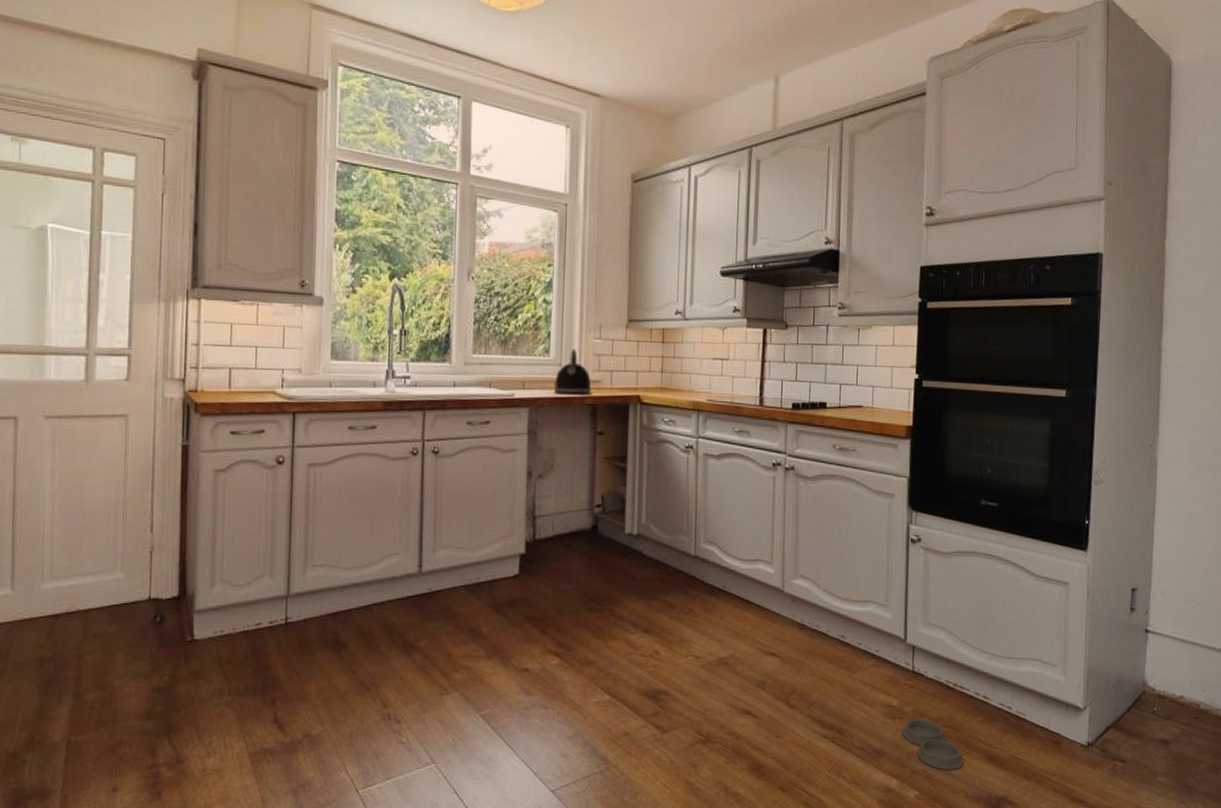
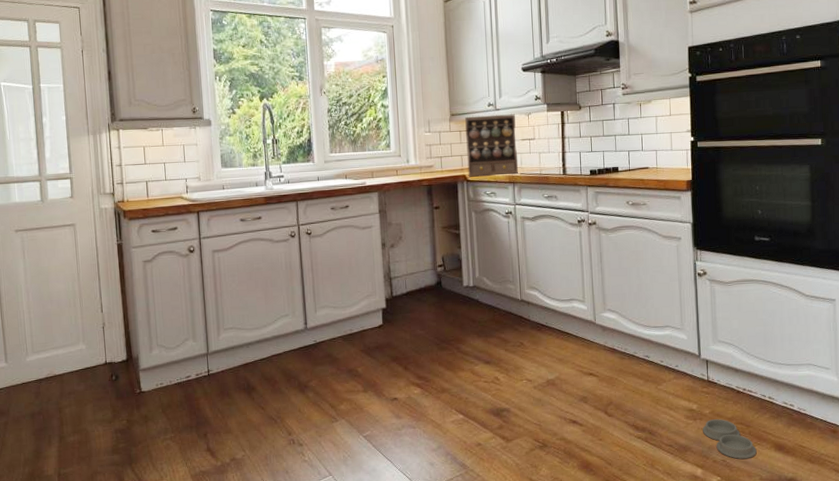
kettle: present [554,349,592,396] -> none [396,142,427,180]
spice rack: none [643,324,707,400] -> present [465,114,518,177]

